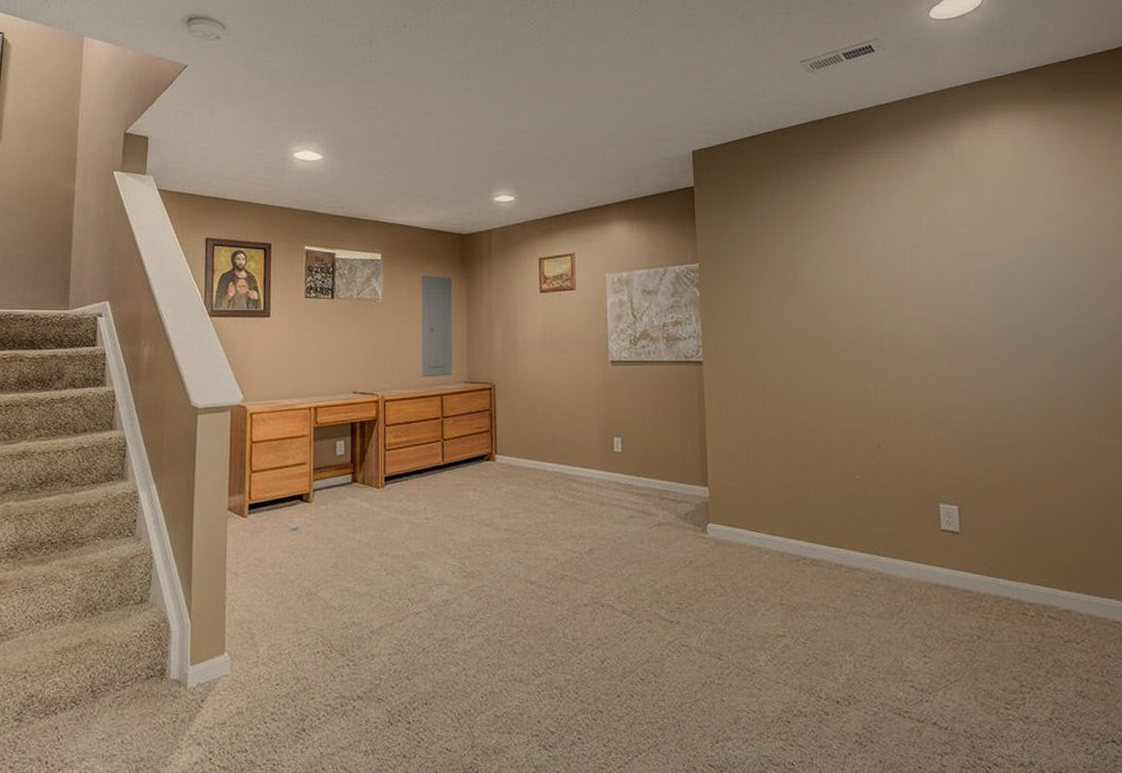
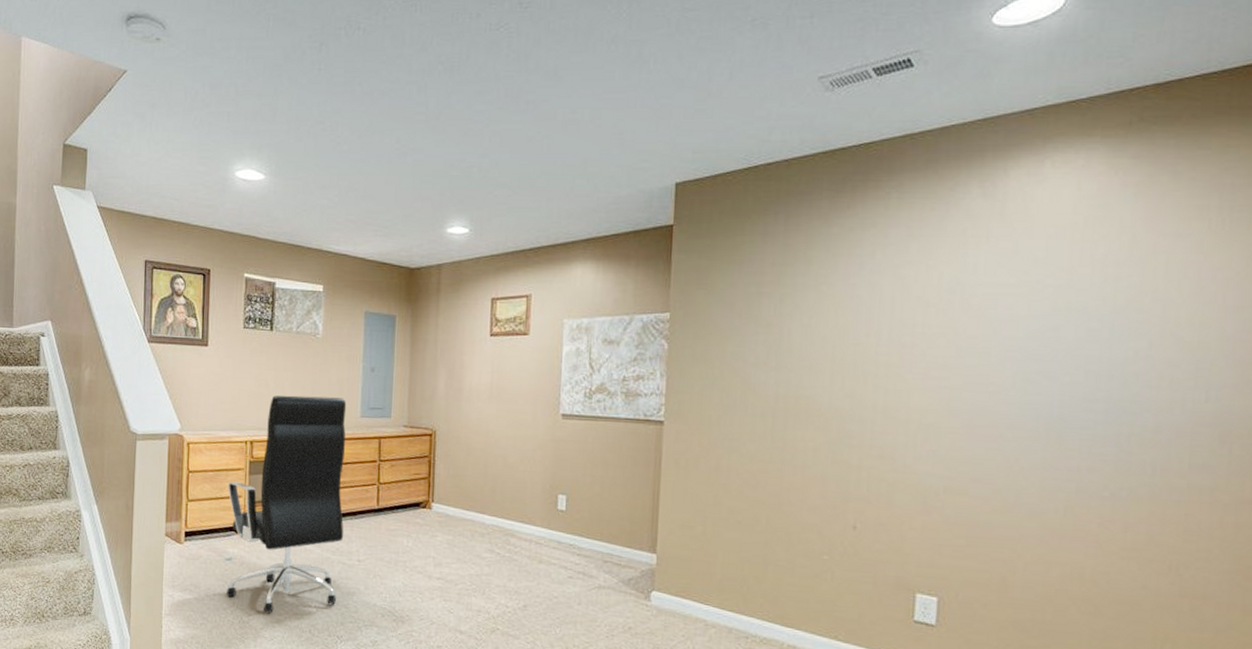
office chair: none [292,359,411,581] -> present [226,395,347,613]

